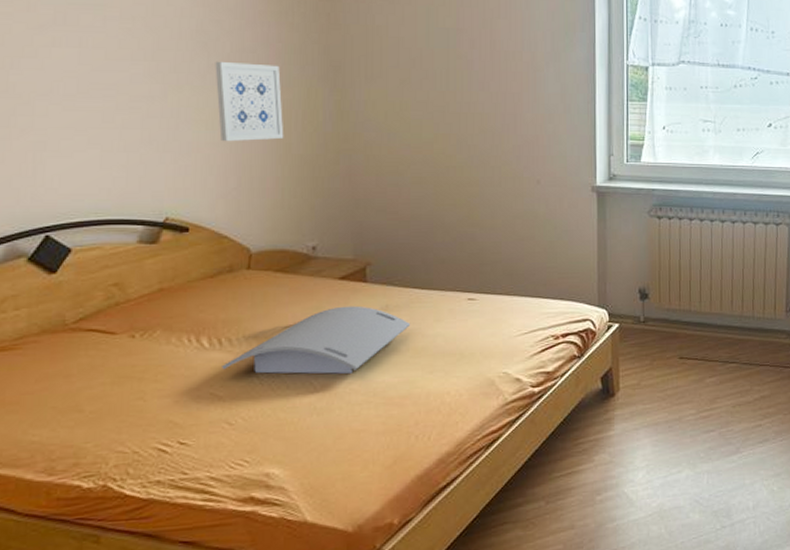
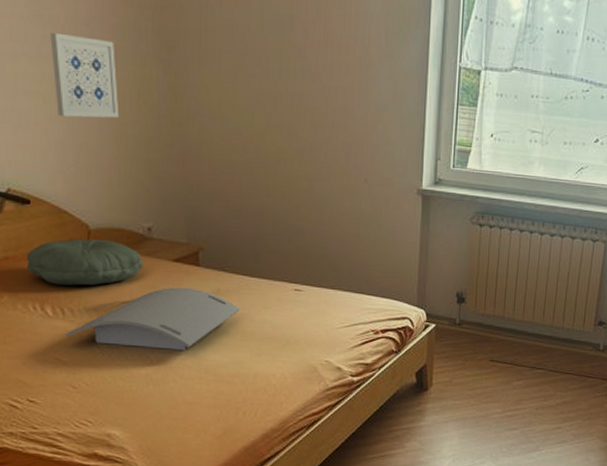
pillow: none [182,263,307,314] -> present [26,239,144,286]

